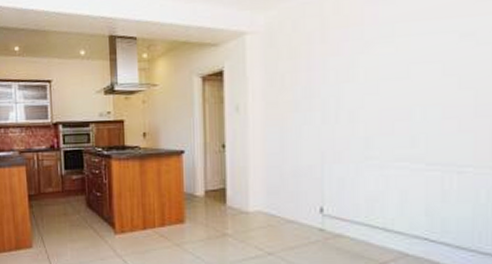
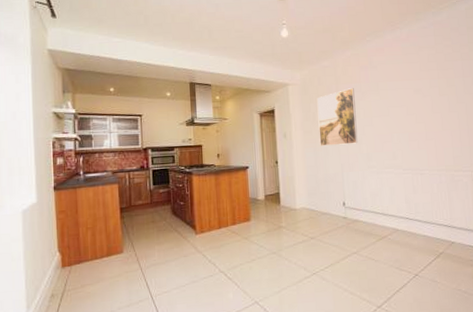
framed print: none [288,35,351,125] -> present [317,88,358,146]

